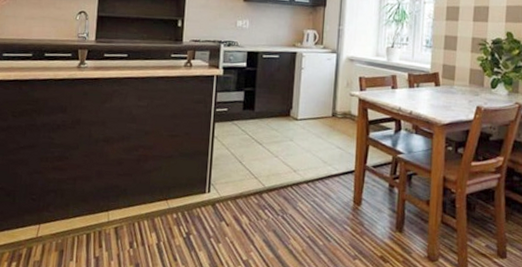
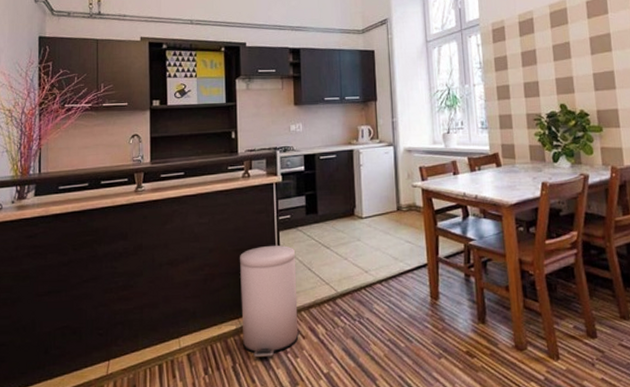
pedal bin: none [169,135,229,240] -> present [240,245,299,358]

